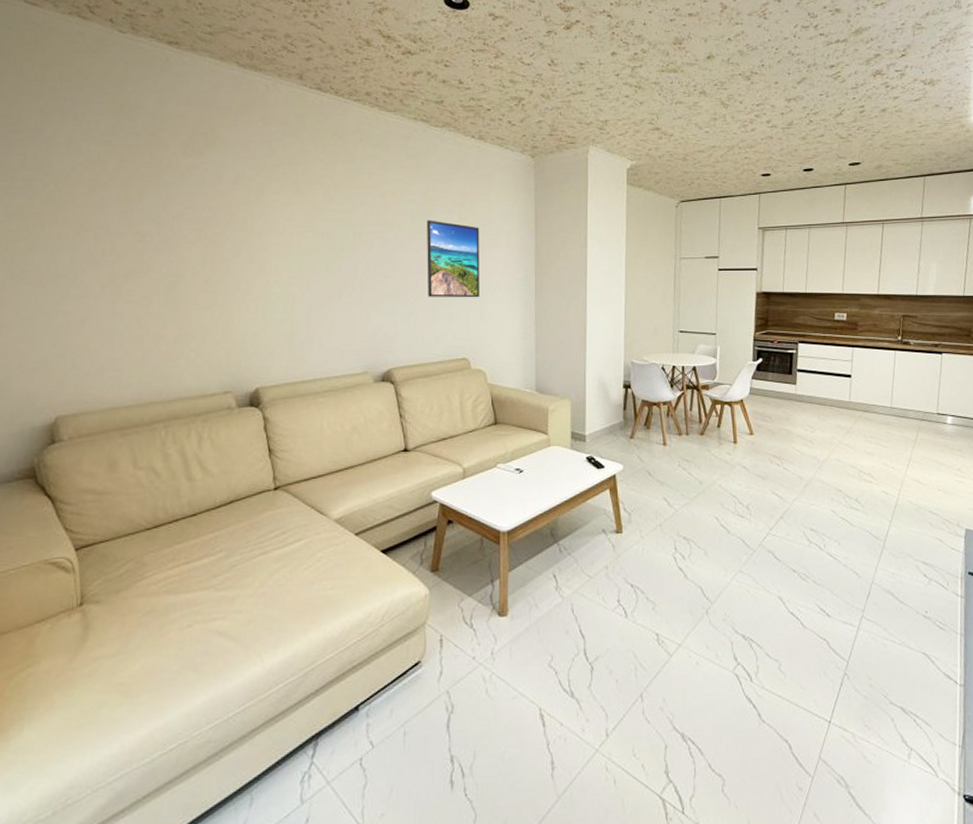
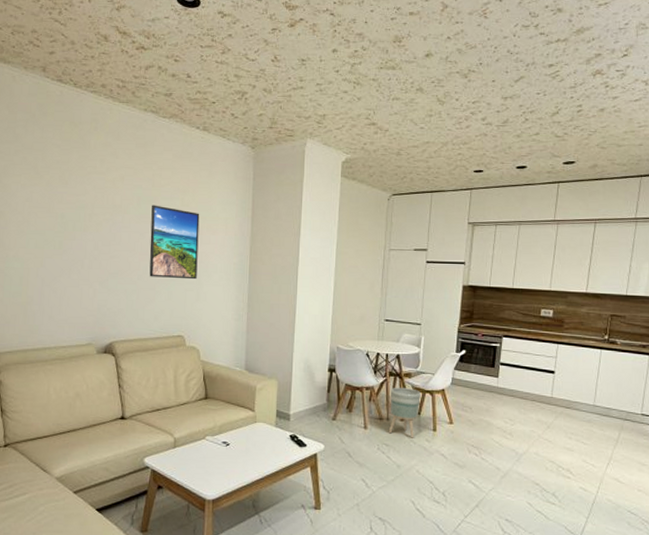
planter: none [688,400,721,452] -> present [388,387,422,438]

